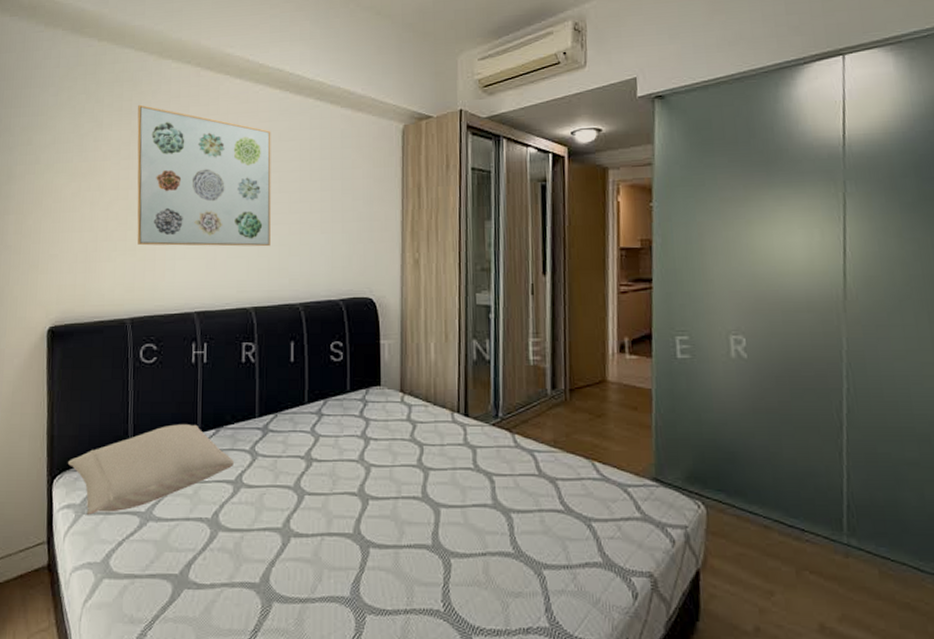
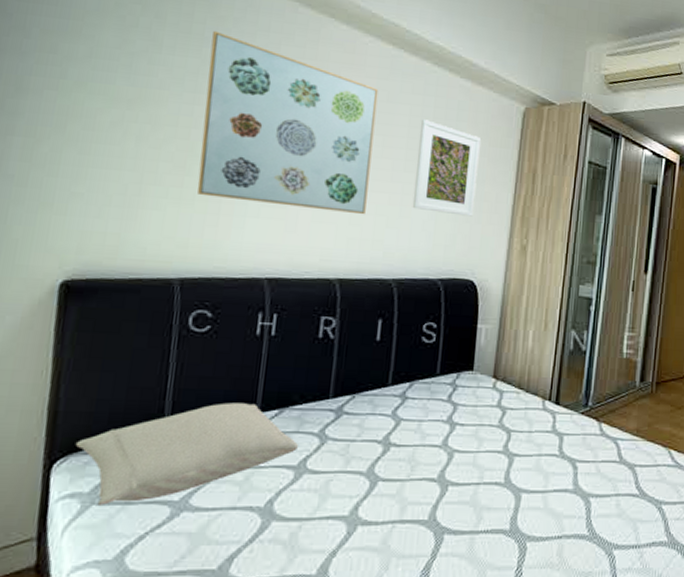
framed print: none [310,152,366,237] -> present [412,119,480,217]

